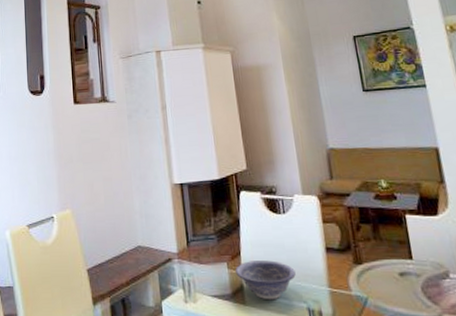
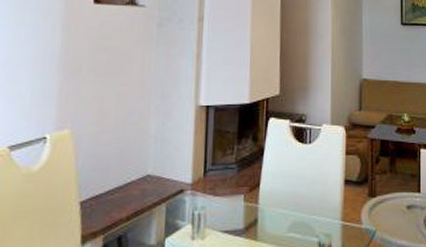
decorative bowl: present [235,260,296,300] -> none [252,193,312,235]

